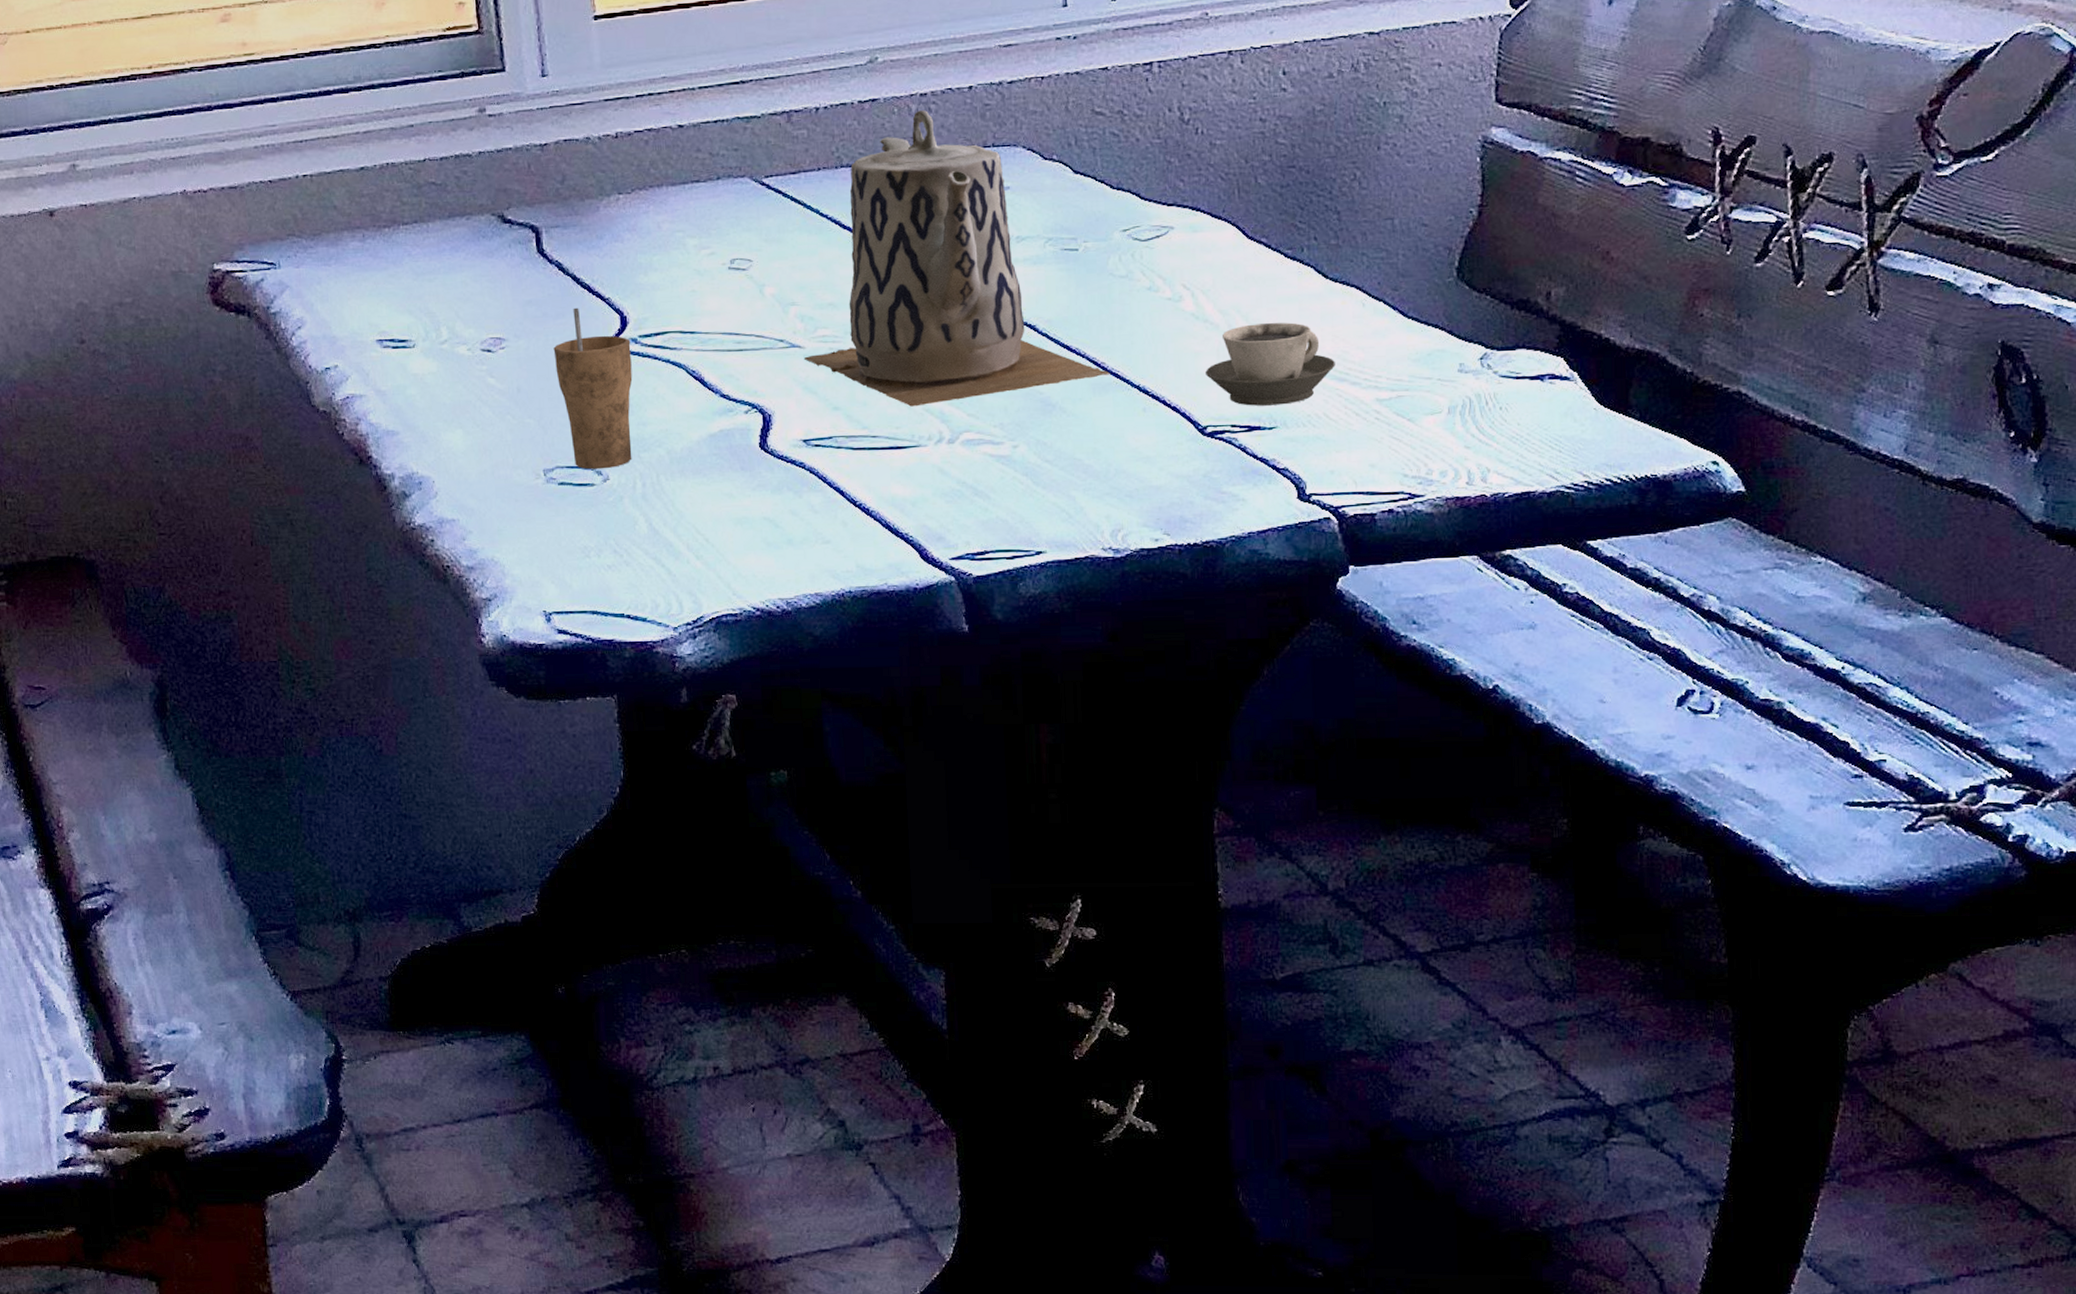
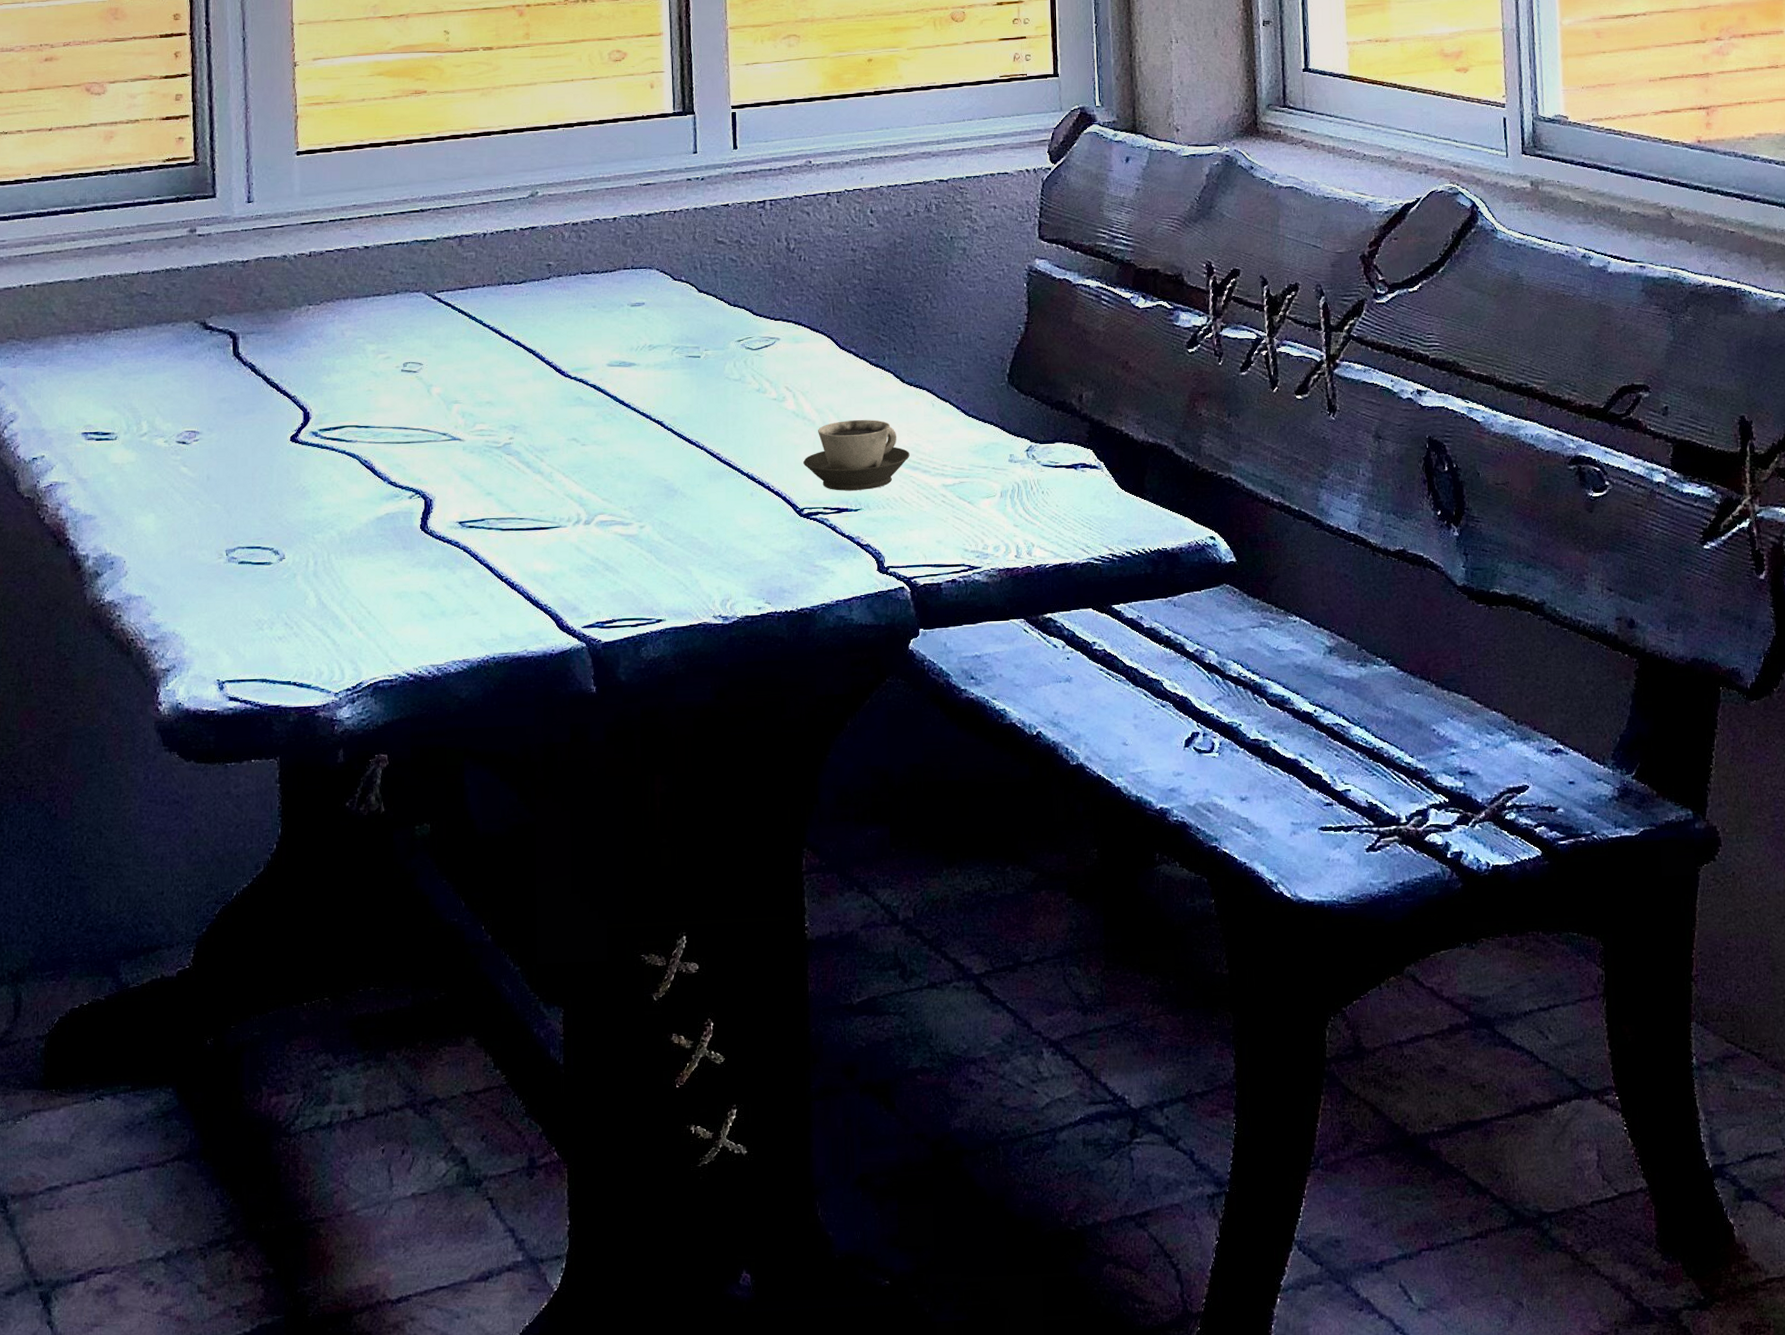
cup: present [553,307,633,470] -> none [242,404,311,550]
teapot: present [803,110,1110,407] -> none [463,237,724,492]

